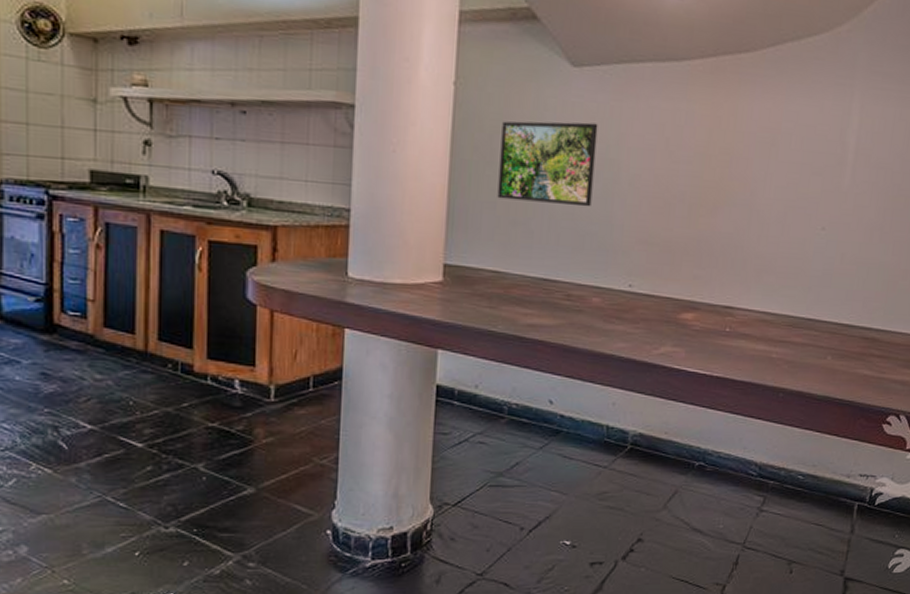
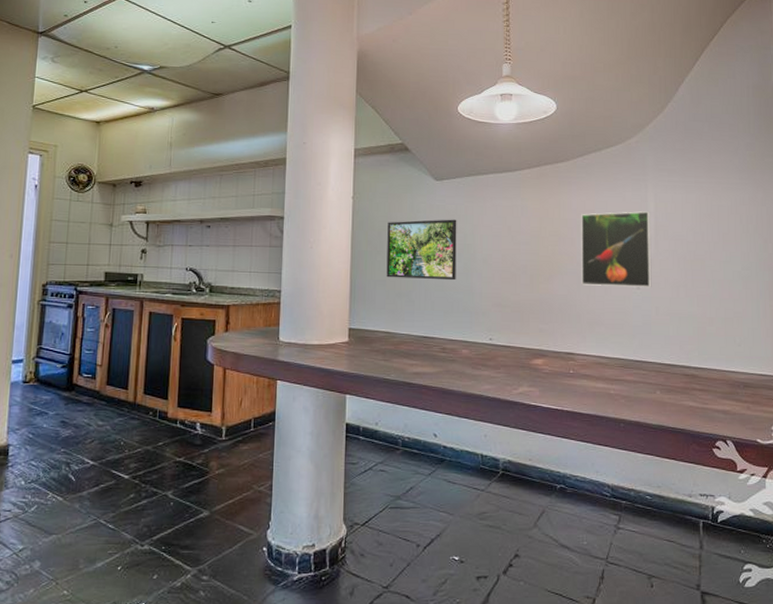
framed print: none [753,126,852,230] -> present [580,211,652,288]

